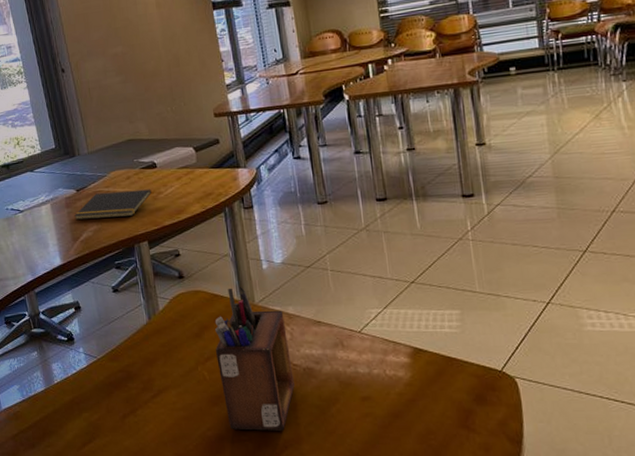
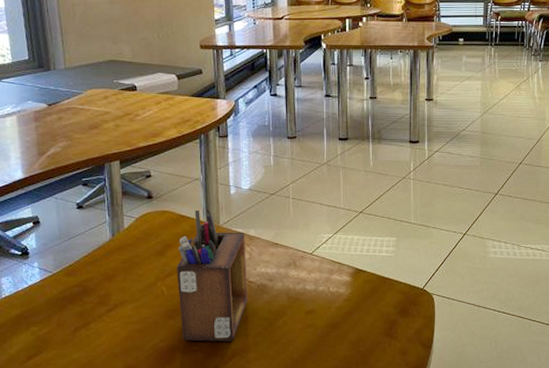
notepad: present [74,189,152,220] -> none [43,109,129,136]

